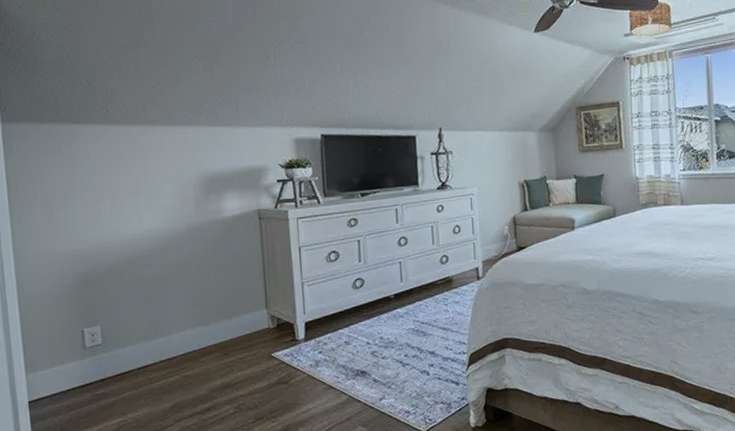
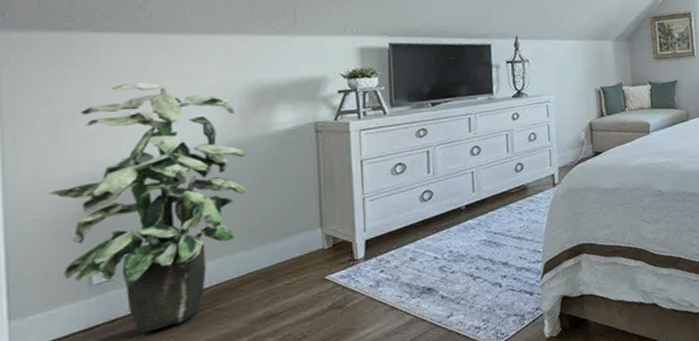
indoor plant: none [48,170,203,392] -> present [48,82,247,333]

